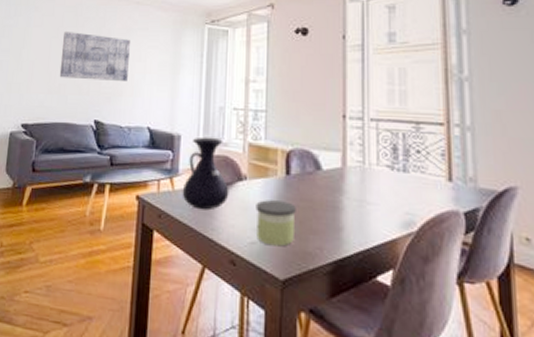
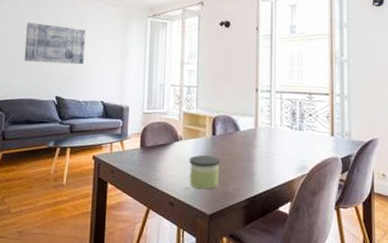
vase: present [182,137,229,211] -> none [130,108,168,165]

